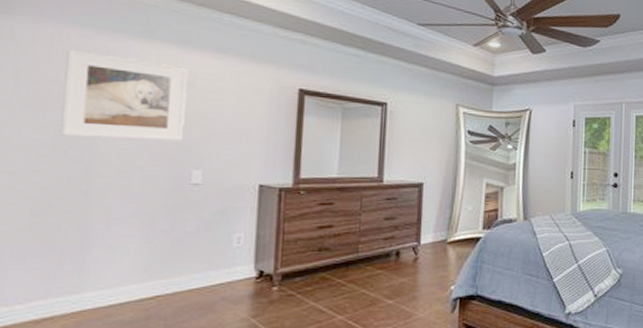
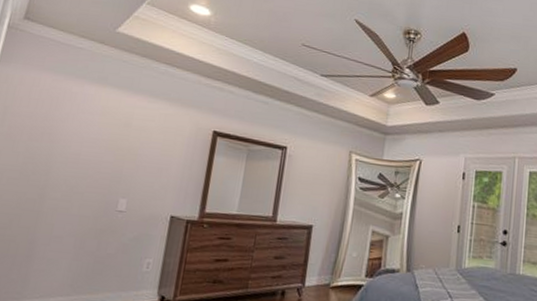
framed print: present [60,49,188,141] -> none [27,91,128,172]

